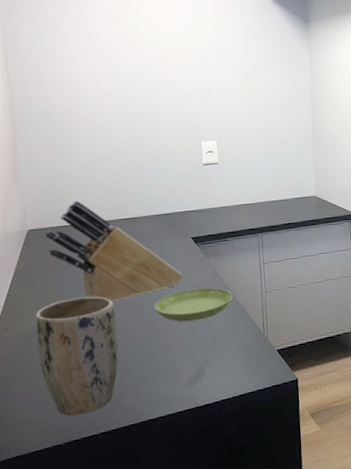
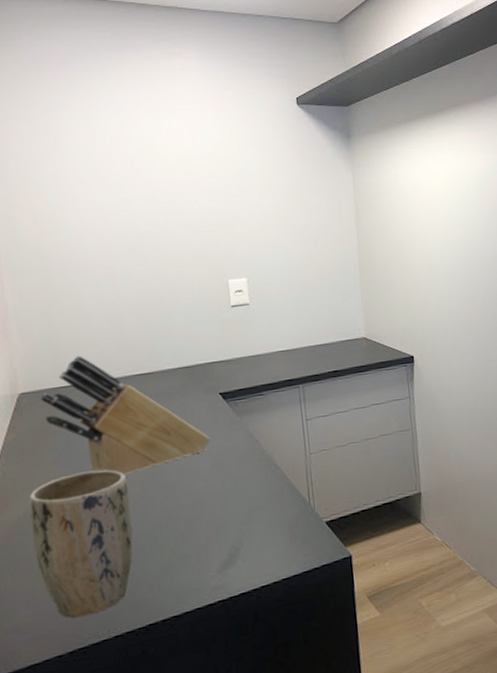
saucer: present [154,287,232,322] -> none [176,451,270,495]

